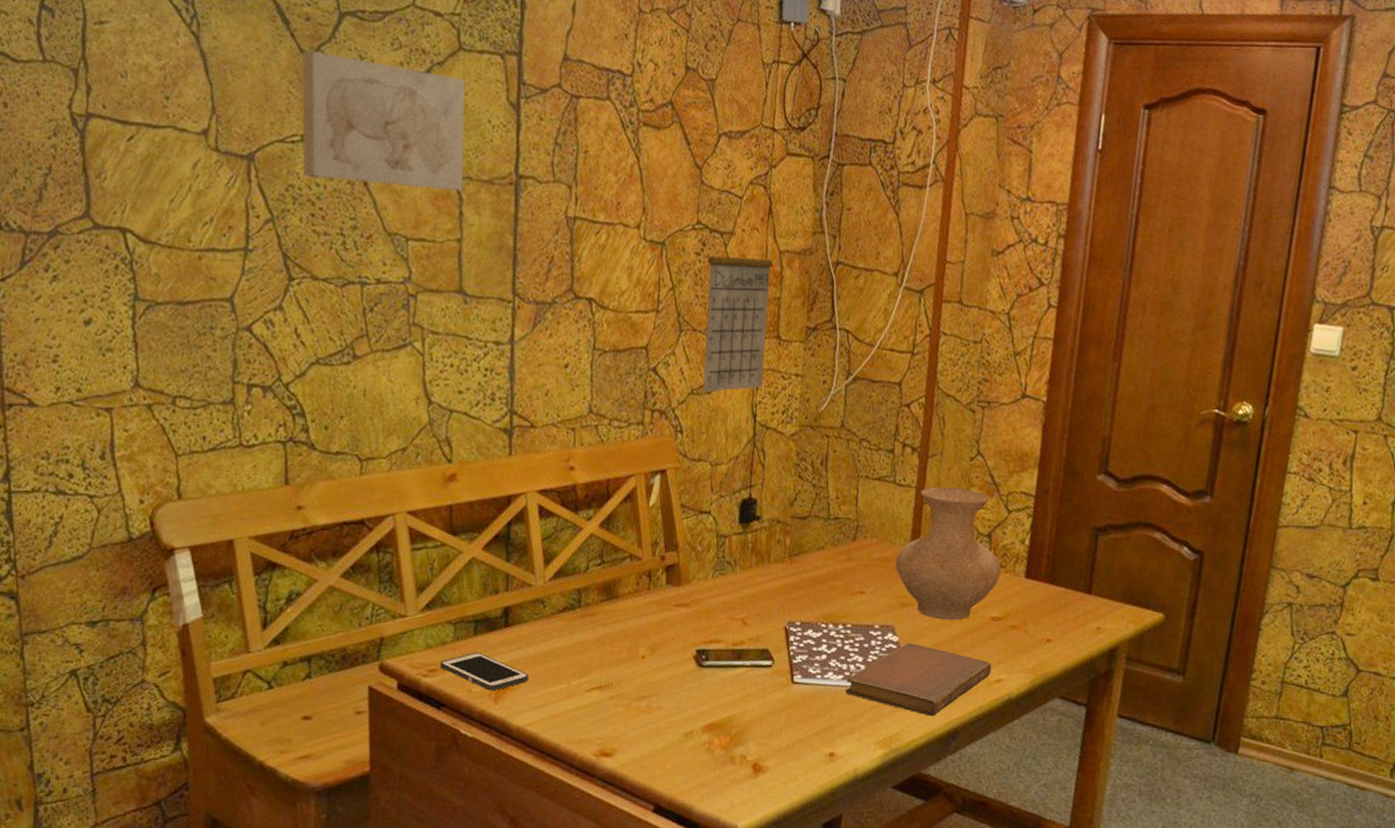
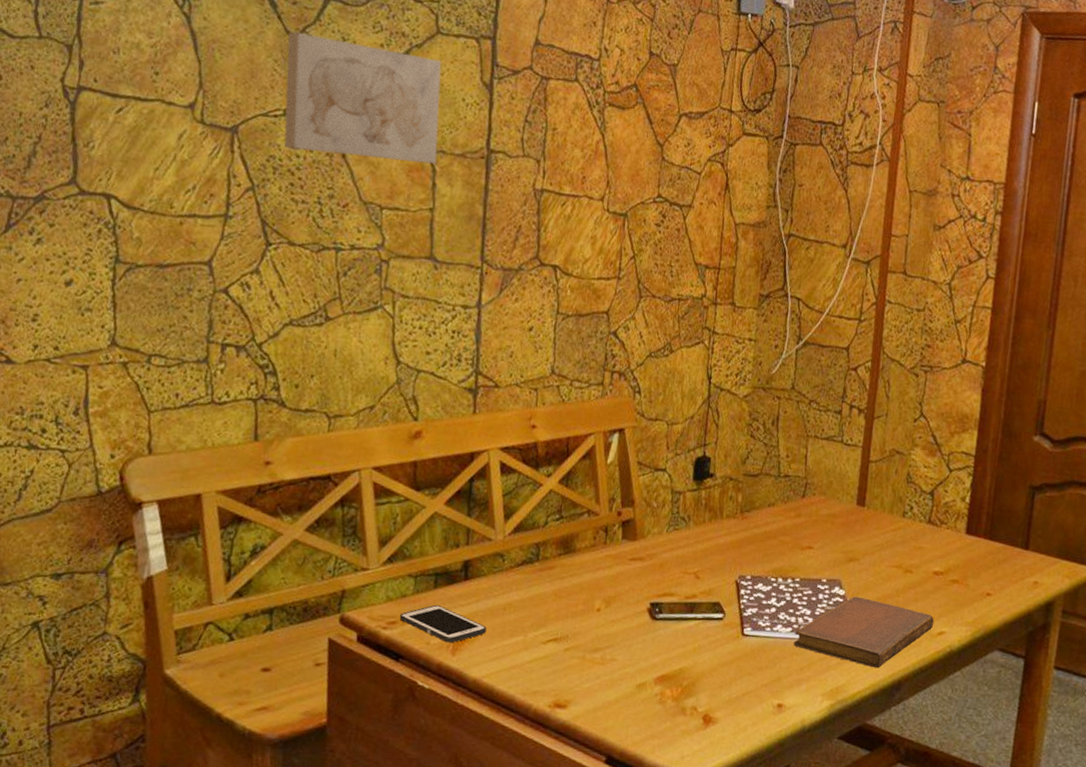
calendar: present [702,226,774,393] -> none [660,200,730,355]
vase: present [895,487,1001,621] -> none [842,446,943,575]

